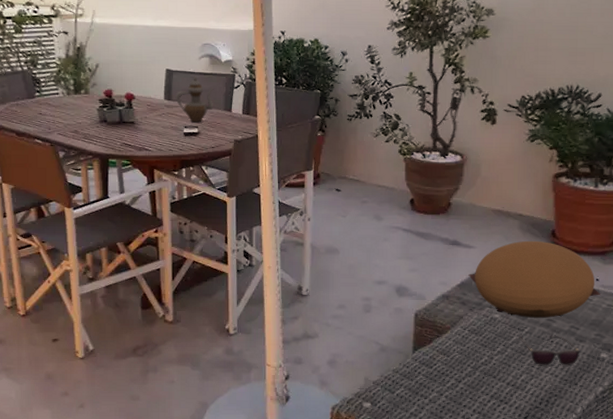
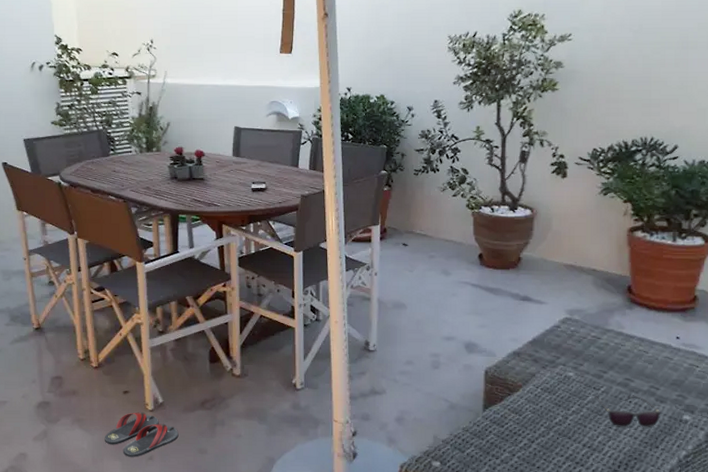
sandal: none [33,360,110,406] -> present [104,412,179,457]
teapot: present [175,75,214,123] -> none [243,132,282,178]
cushion: present [468,240,601,319] -> none [540,296,682,378]

